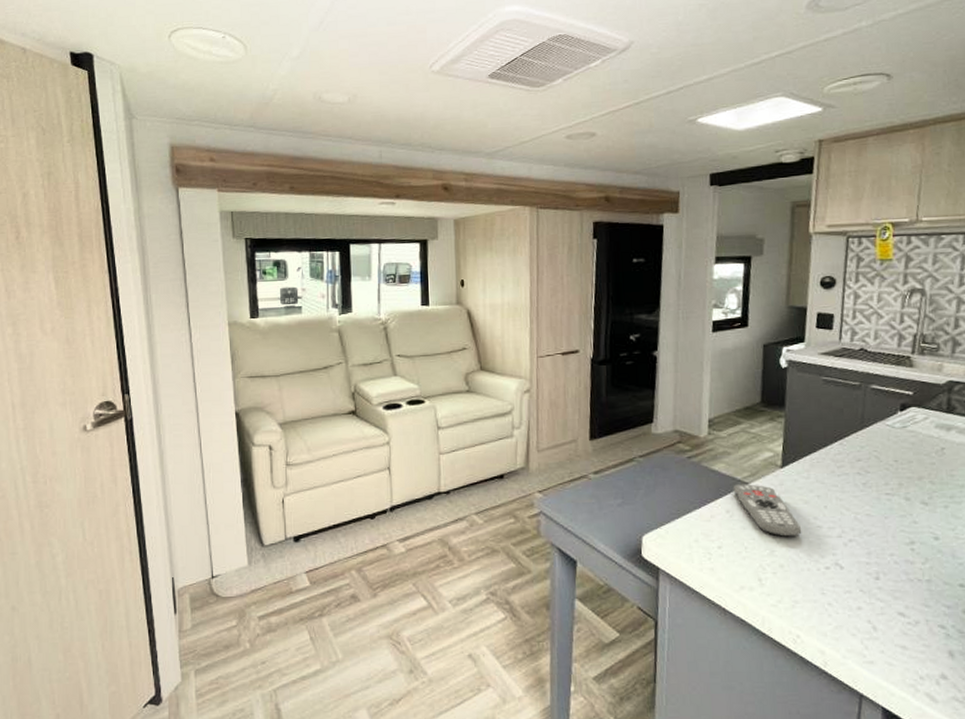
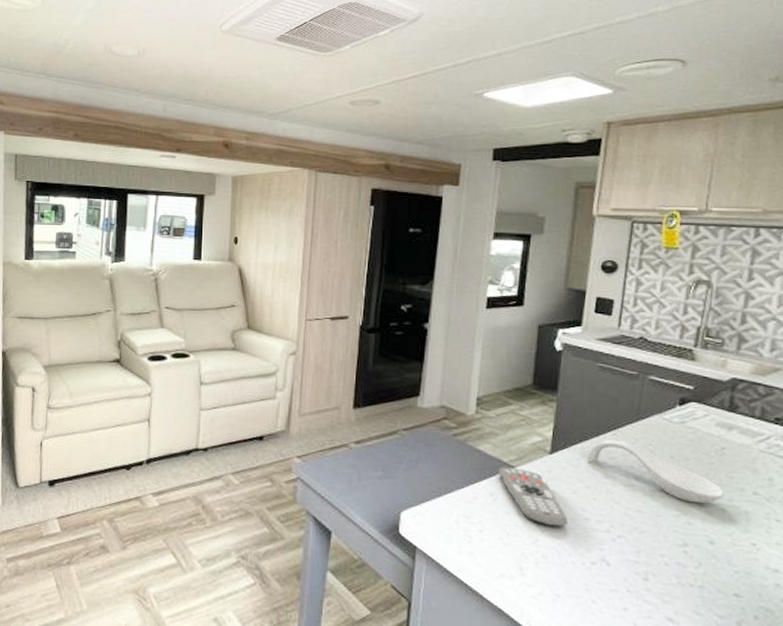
spoon rest: none [815,448,946,503] -> present [586,439,725,504]

